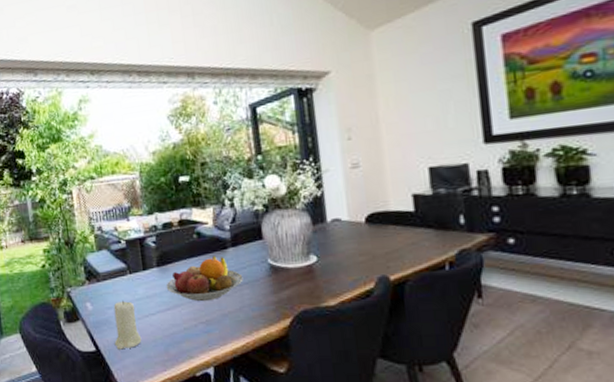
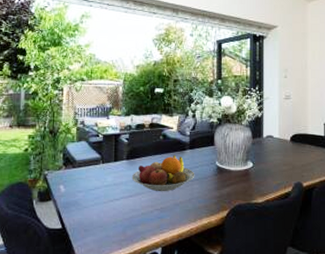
candle: present [113,300,142,350] -> none [79,185,104,229]

